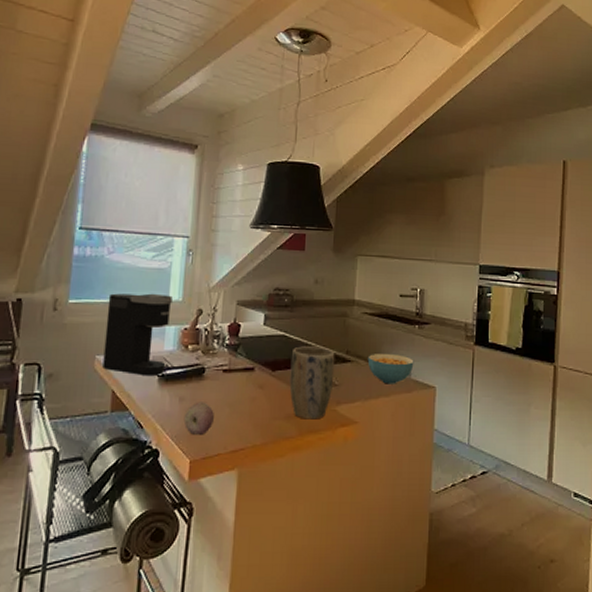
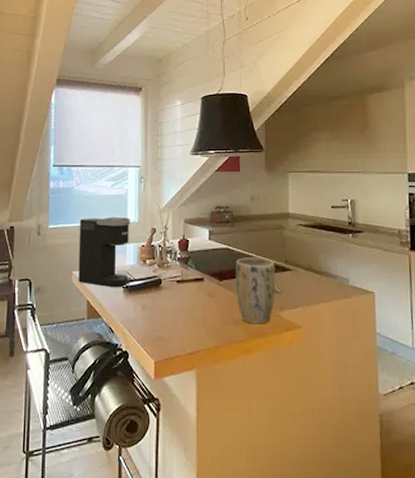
fruit: present [183,402,214,435] -> none [146,309,172,339]
cereal bowl: present [367,353,414,384] -> none [305,261,351,291]

